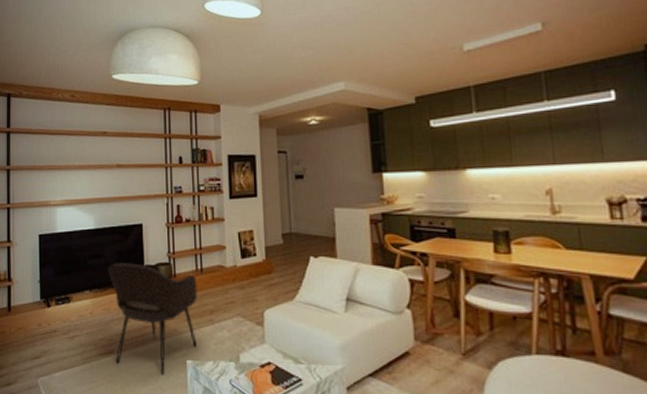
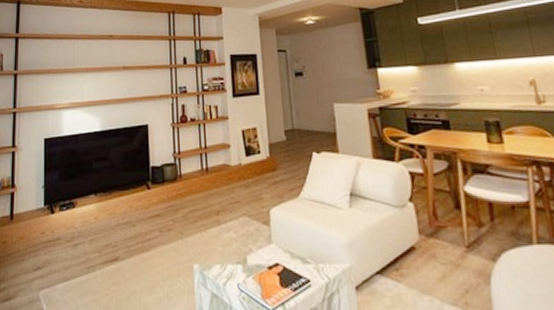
armchair: present [108,262,198,375] -> none [114,163,204,282]

